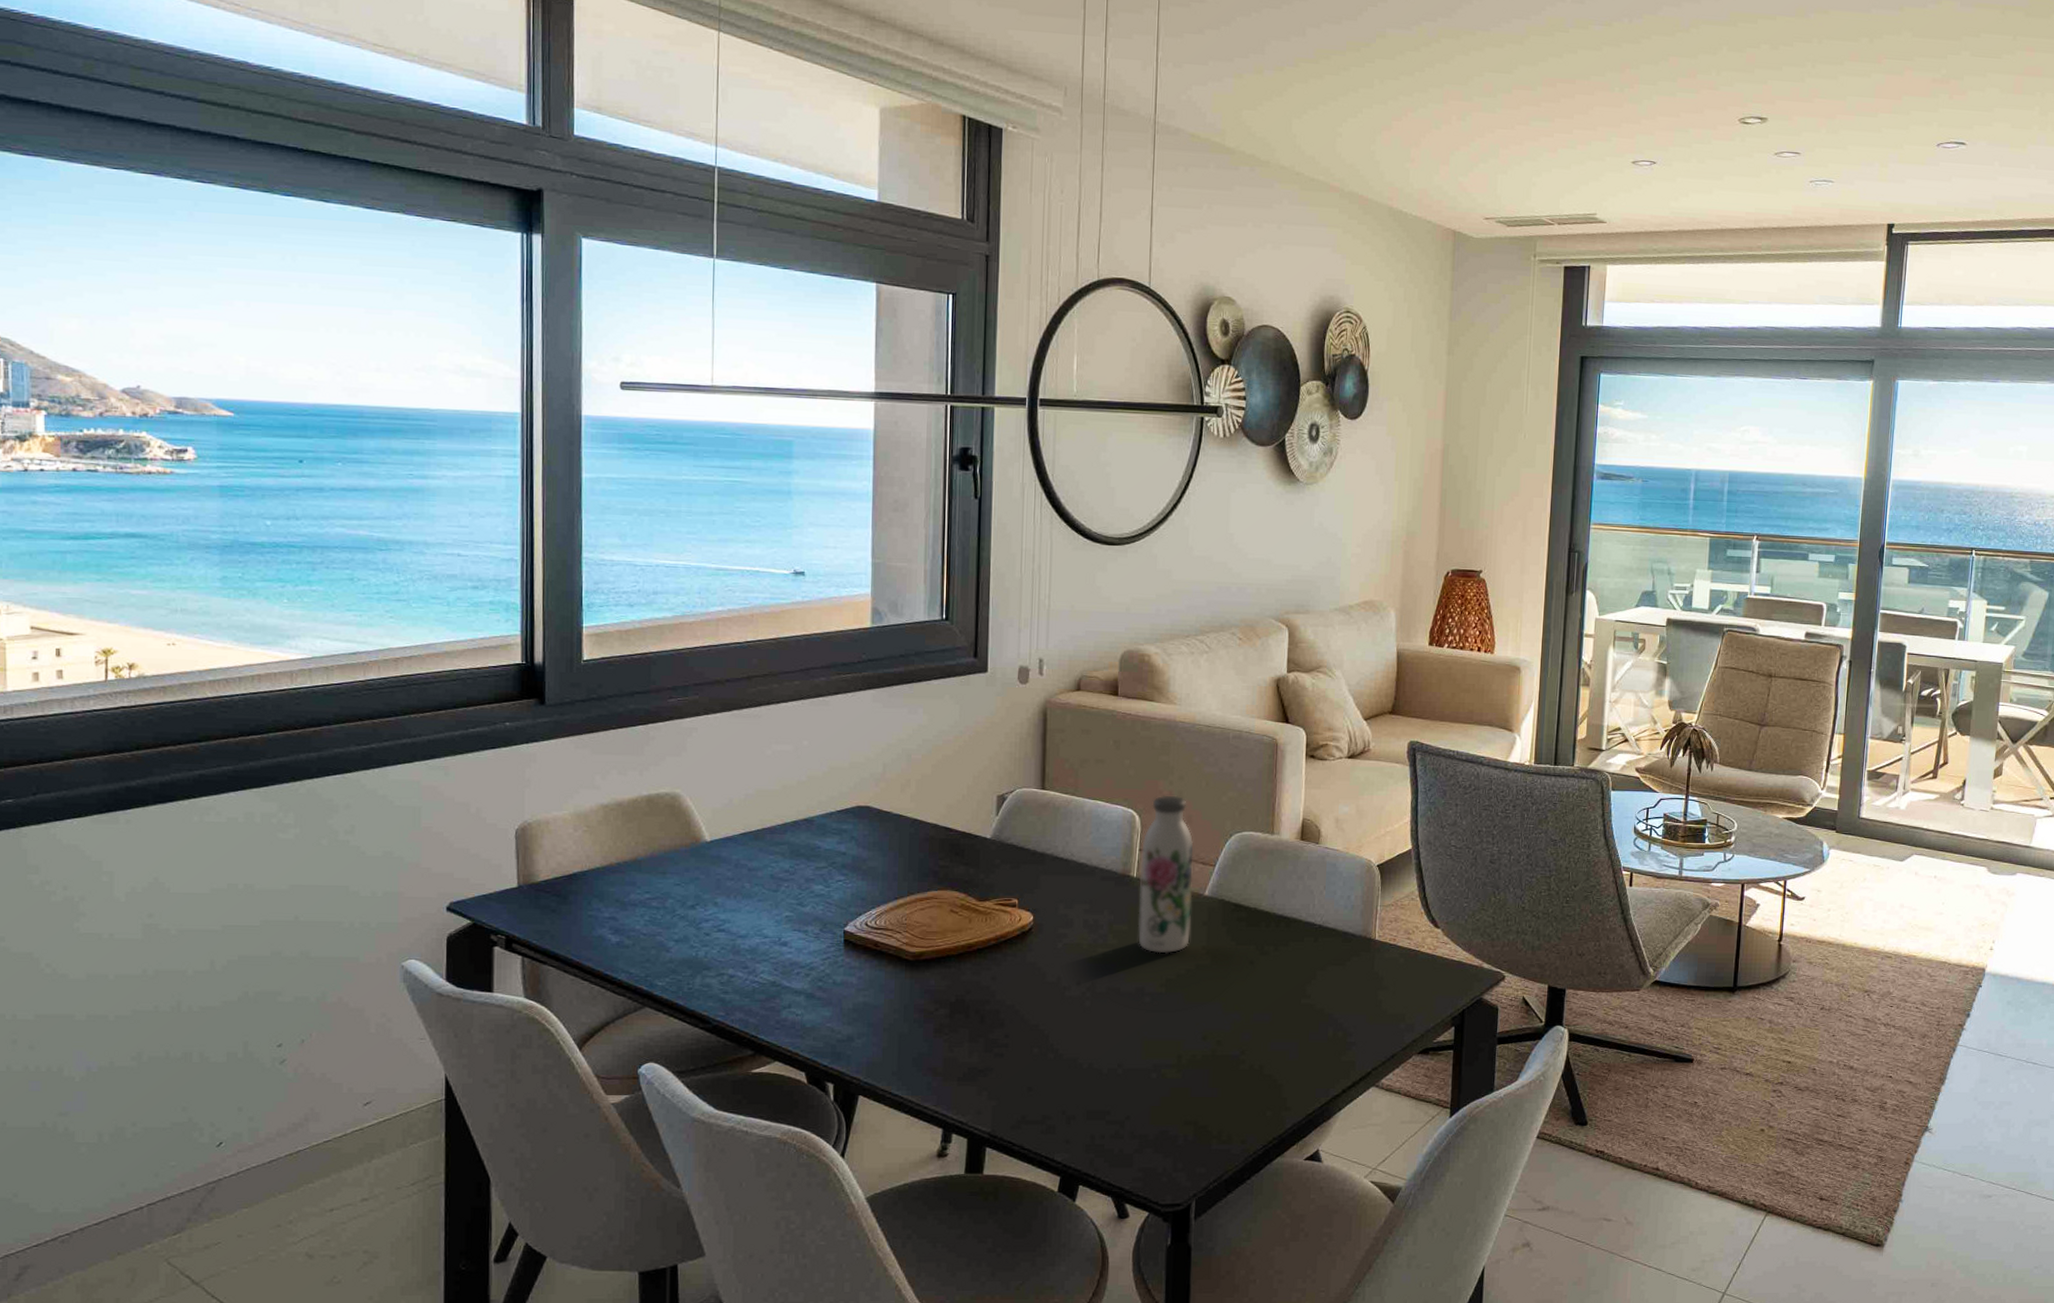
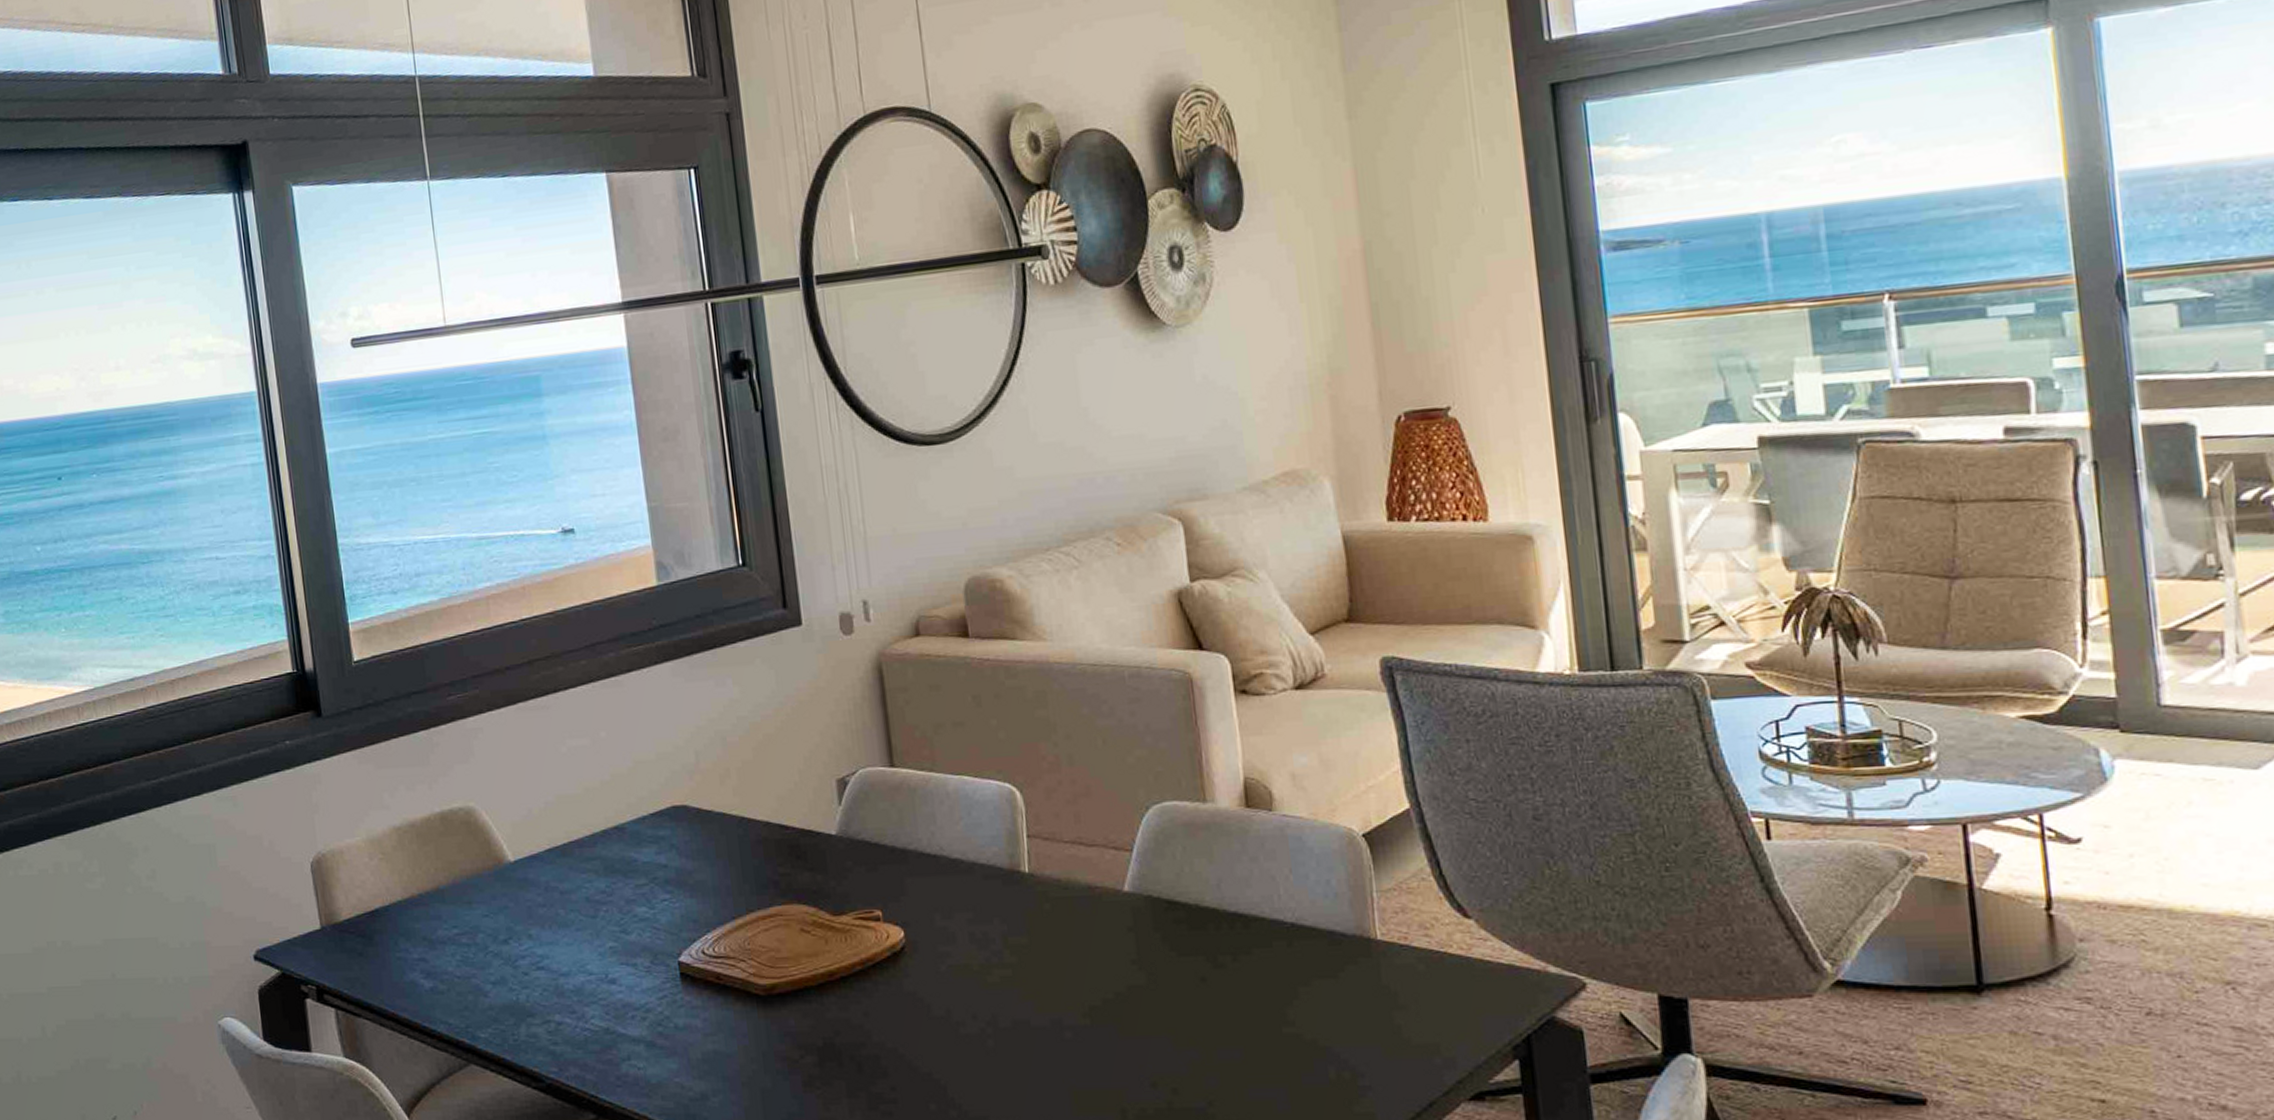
water bottle: present [1138,795,1194,954] -> none [1029,760,1114,973]

